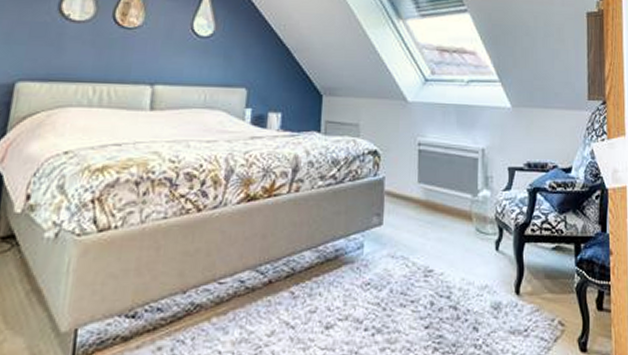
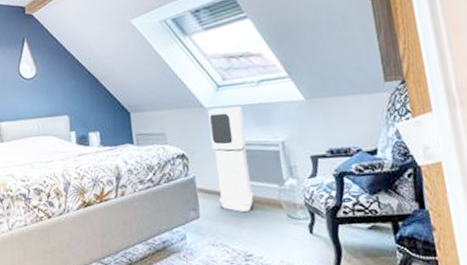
air purifier: none [406,104,447,221] -> present [208,106,254,212]

